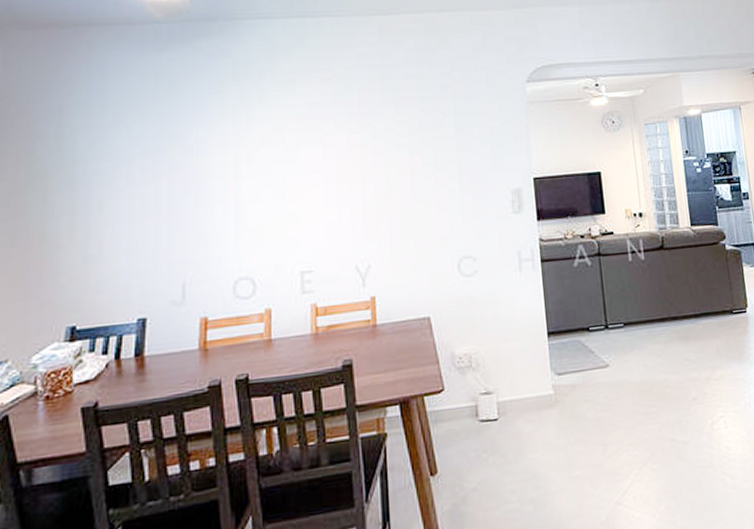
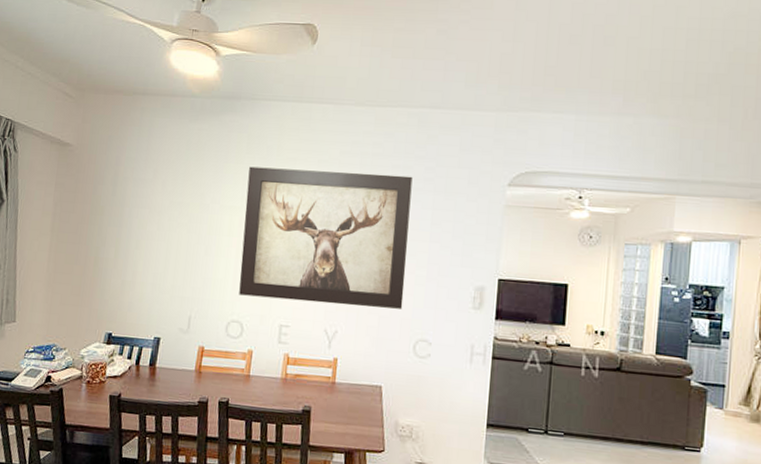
wall art: none [239,84,440,246] -> present [239,166,413,309]

